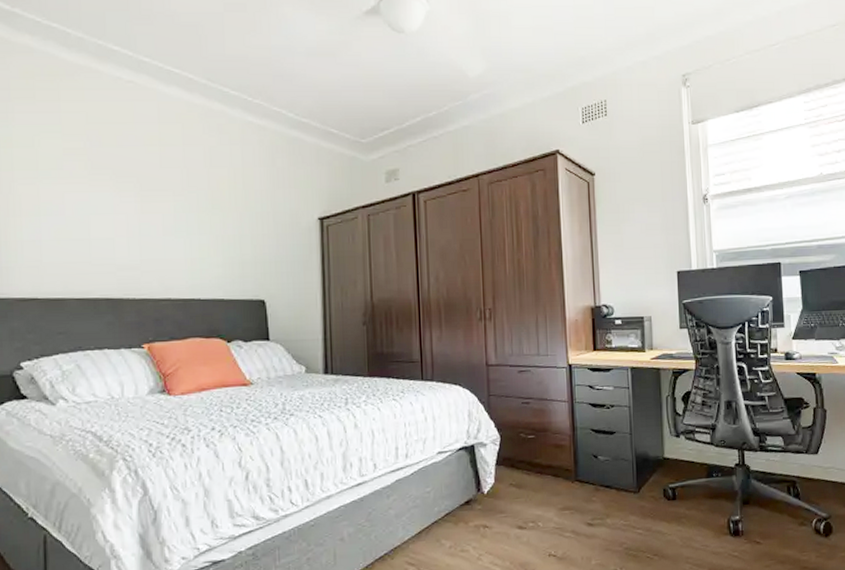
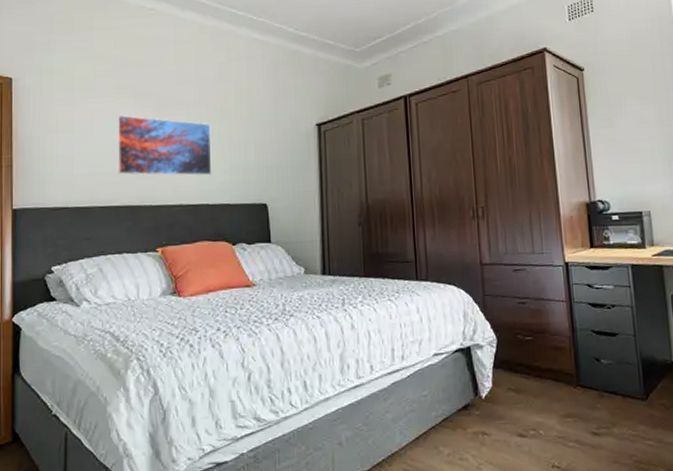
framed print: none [92,198,204,269] -> present [117,115,212,176]

